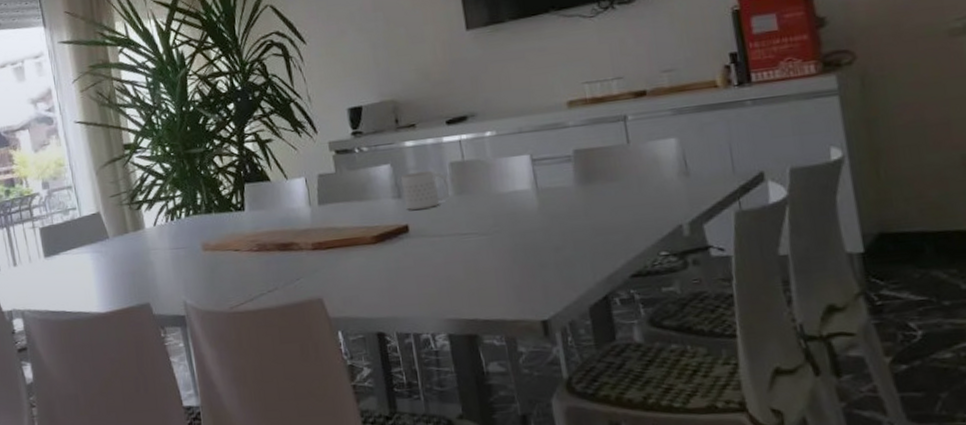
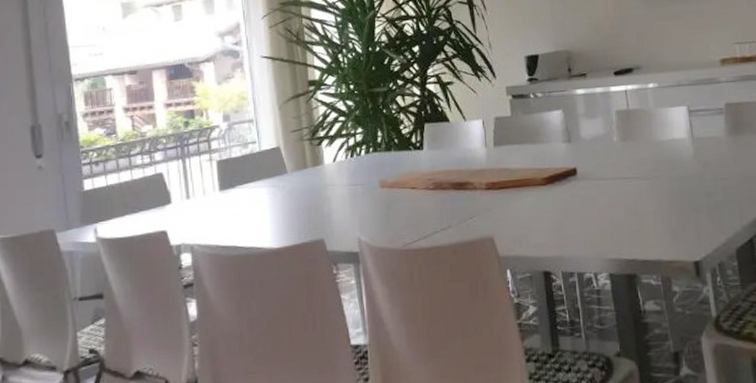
mug: present [400,170,450,210] -> none [571,117,615,154]

